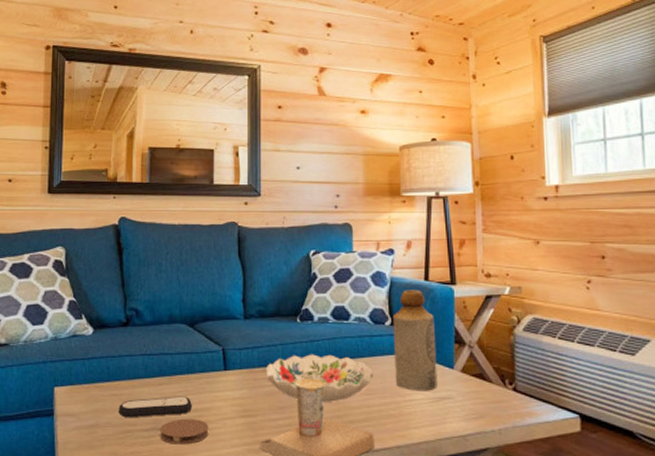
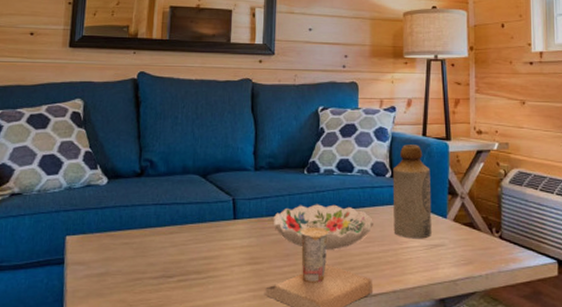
remote control: present [118,396,192,418] -> none [129,244,201,266]
coaster: present [160,418,209,445] -> none [169,266,217,292]

